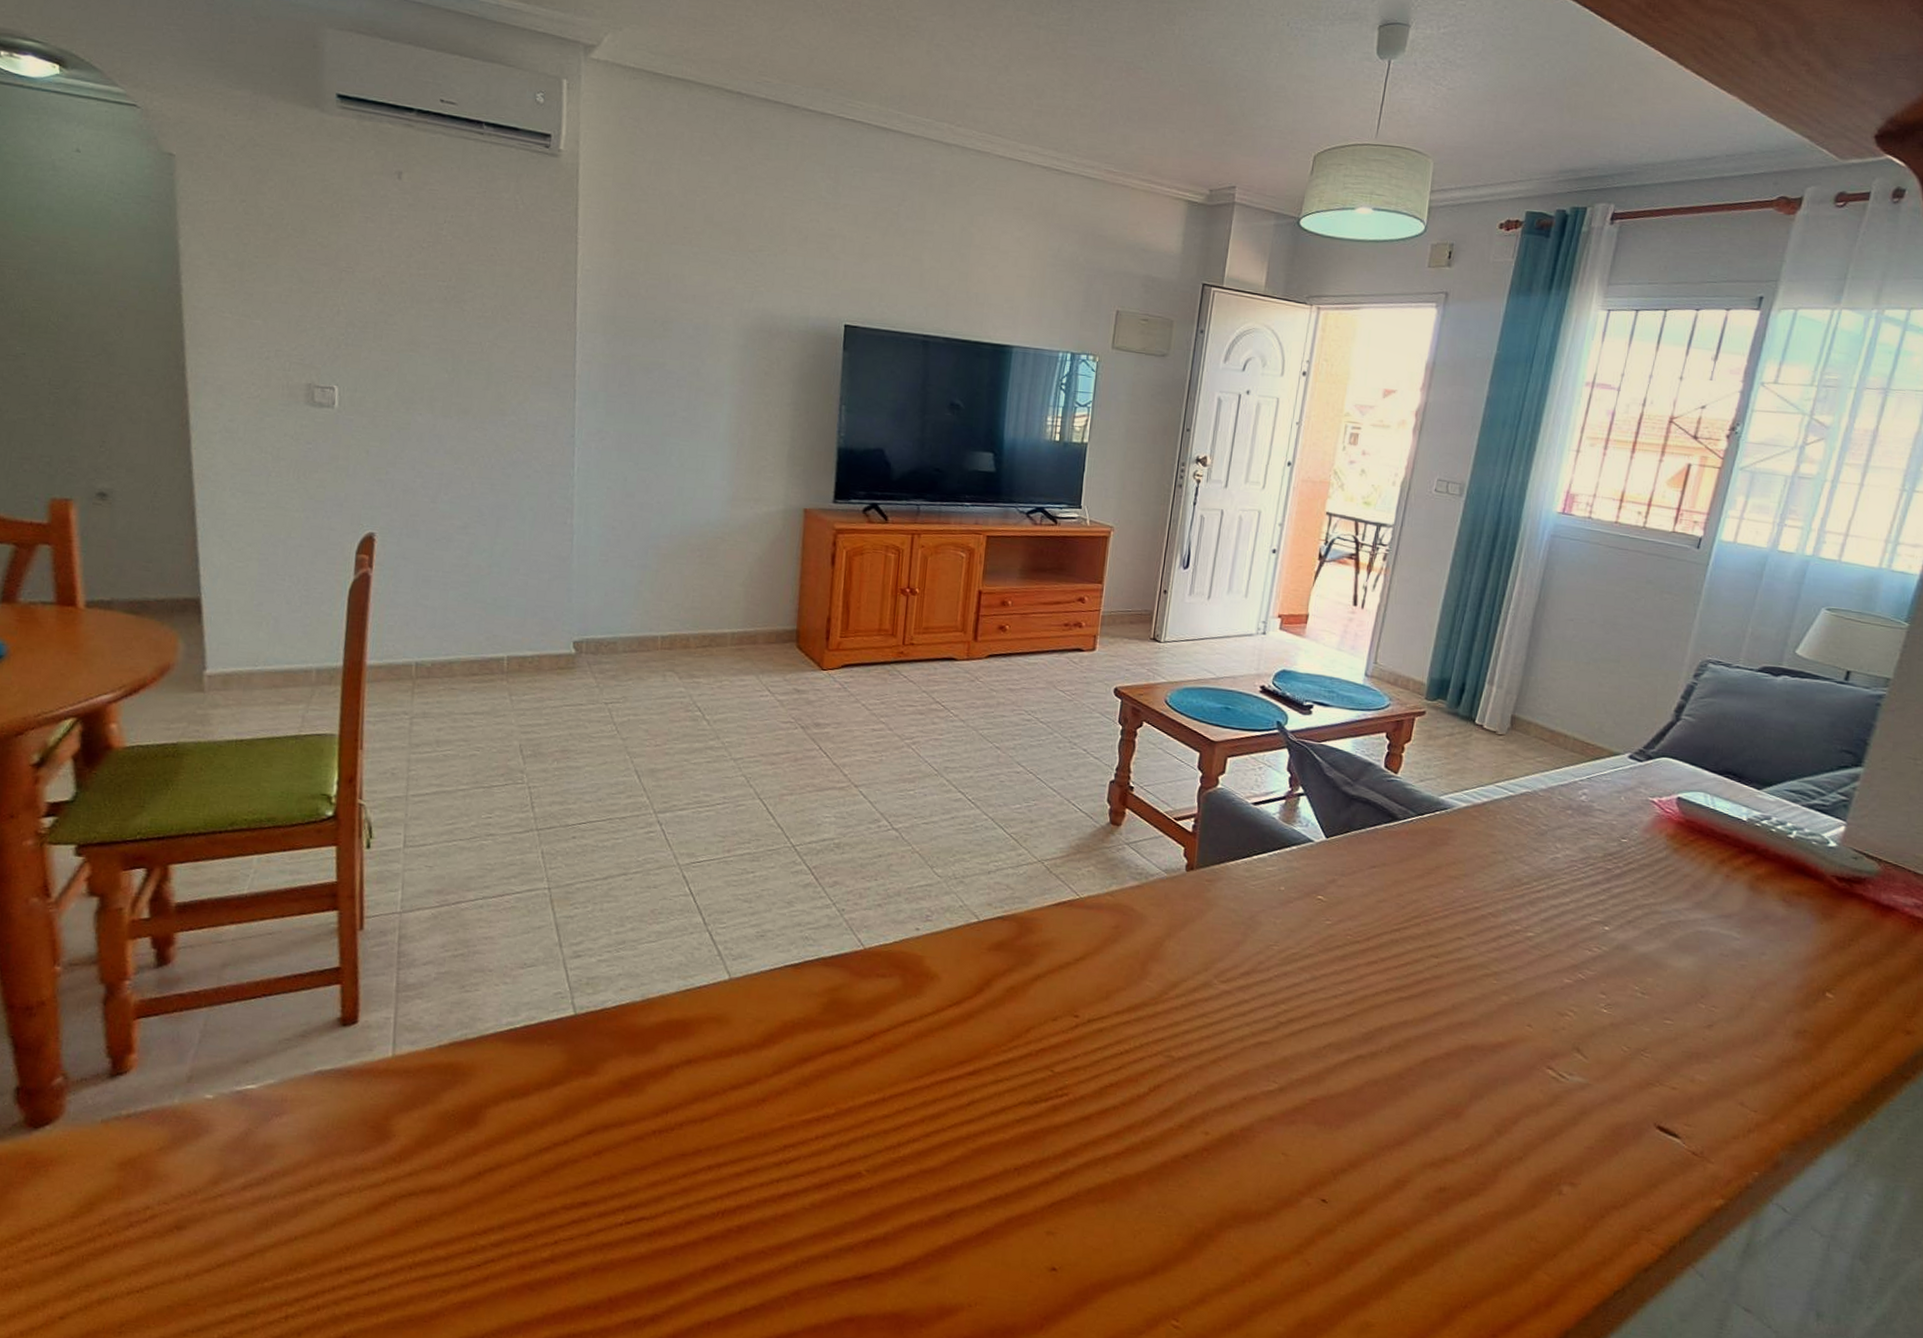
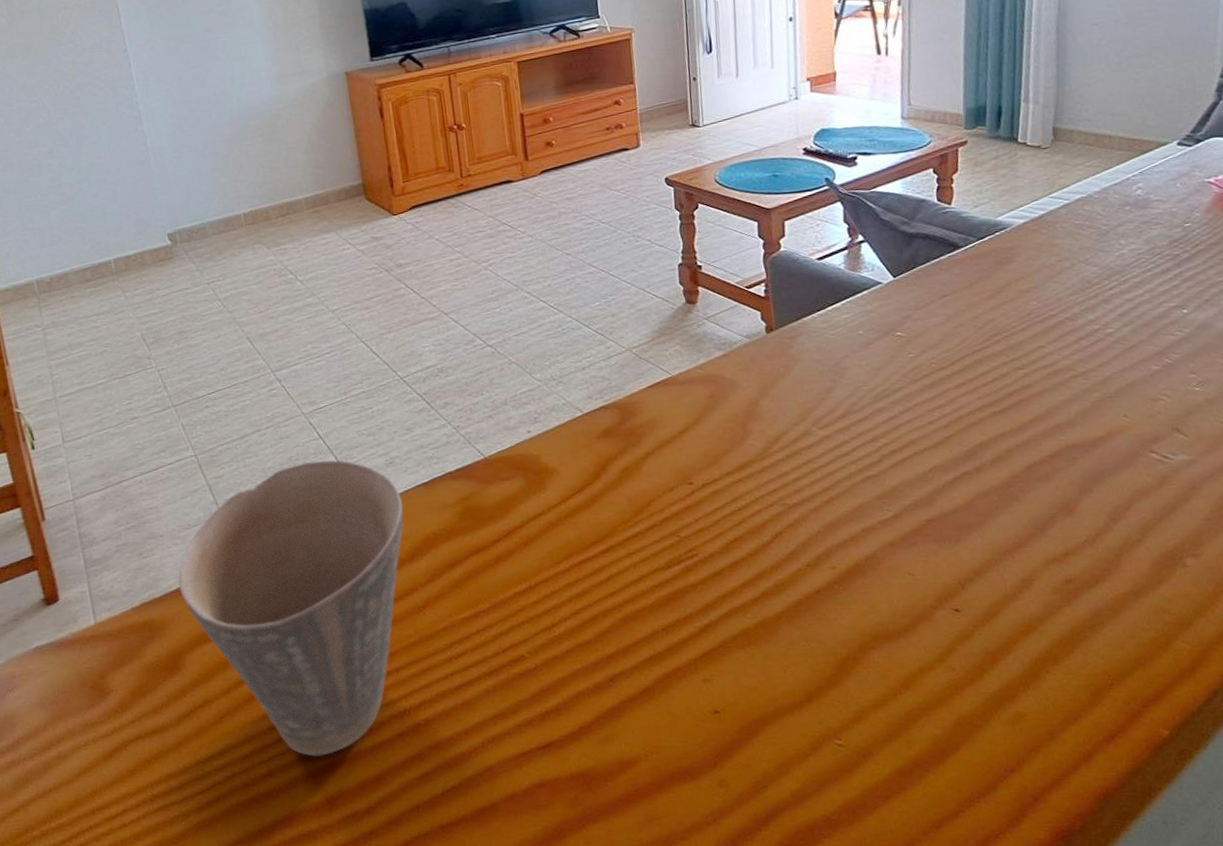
cup: none [497,918,766,1249] -> present [177,460,404,757]

